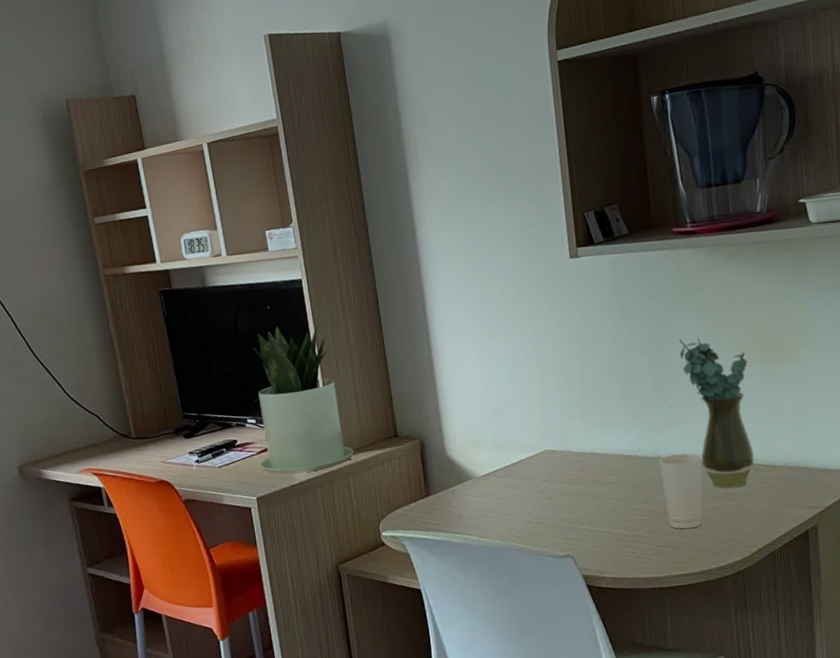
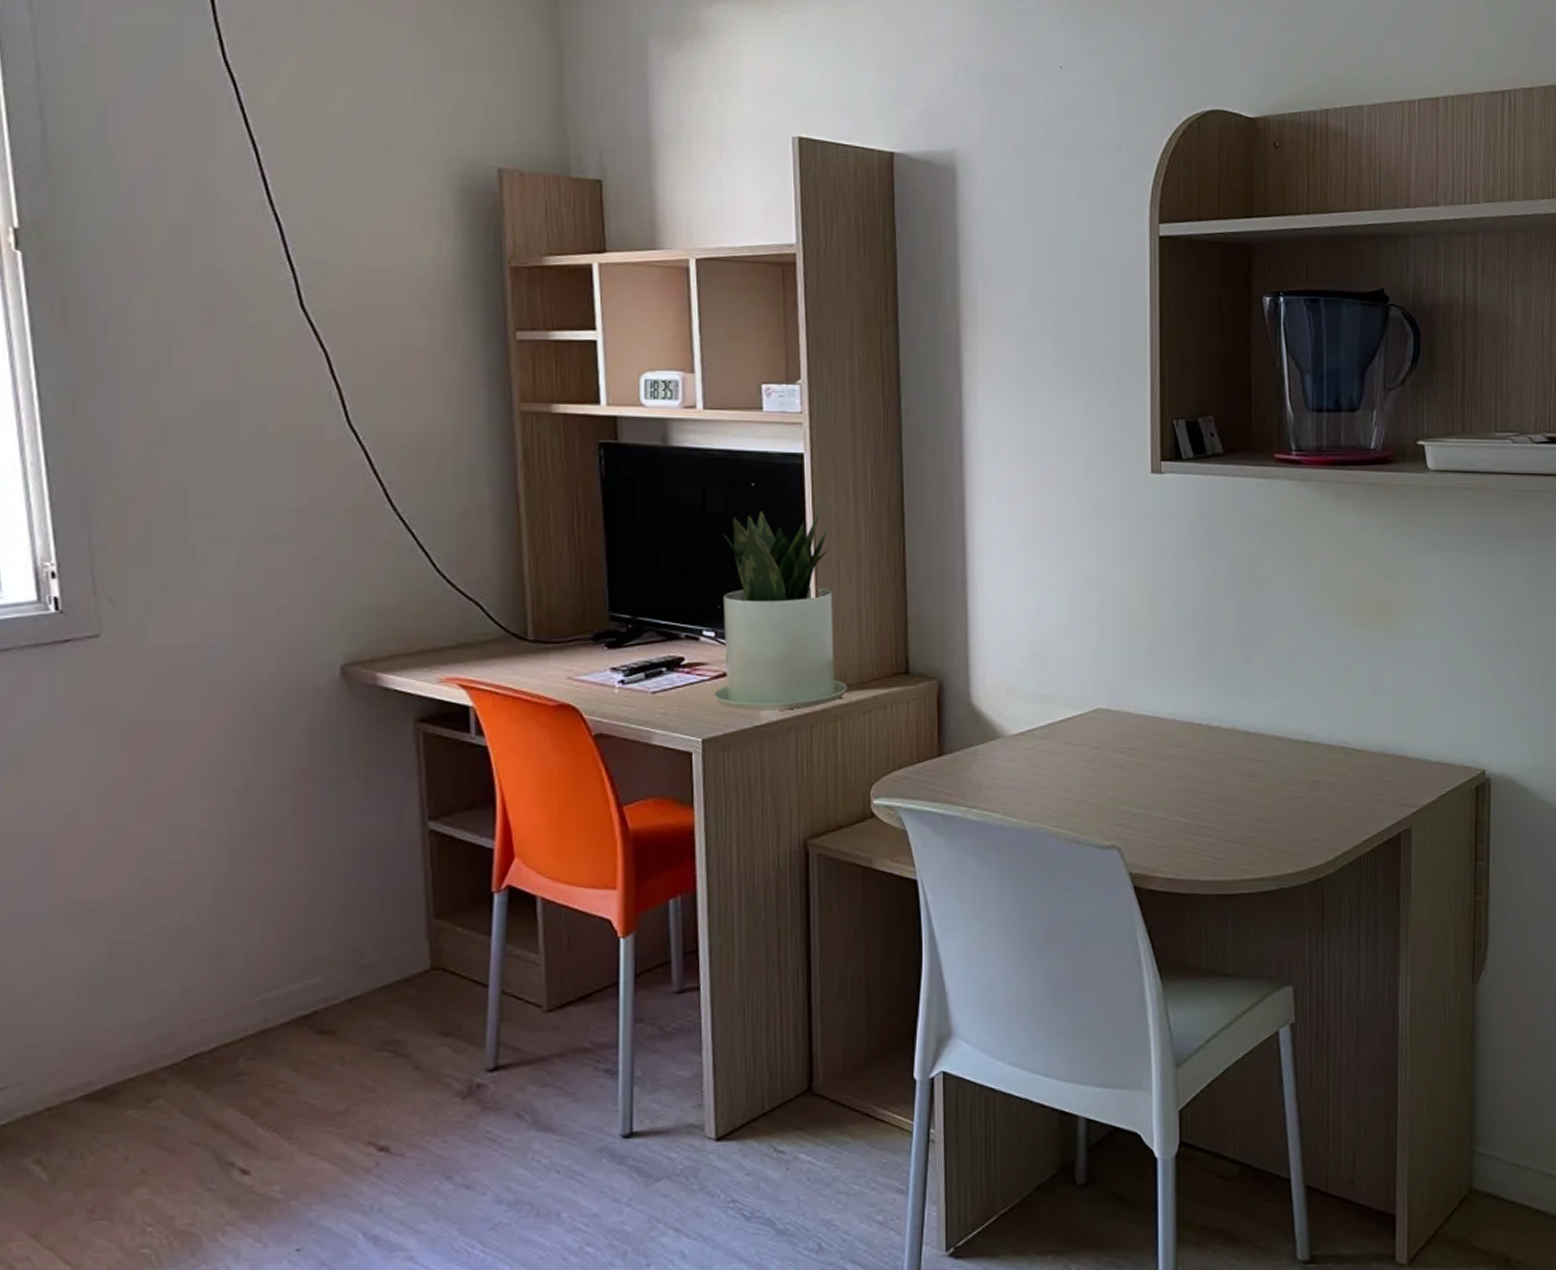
cup: present [659,453,702,529] -> none [1236,728,1286,822]
vase: present [678,338,754,488] -> none [1270,588,1347,774]

